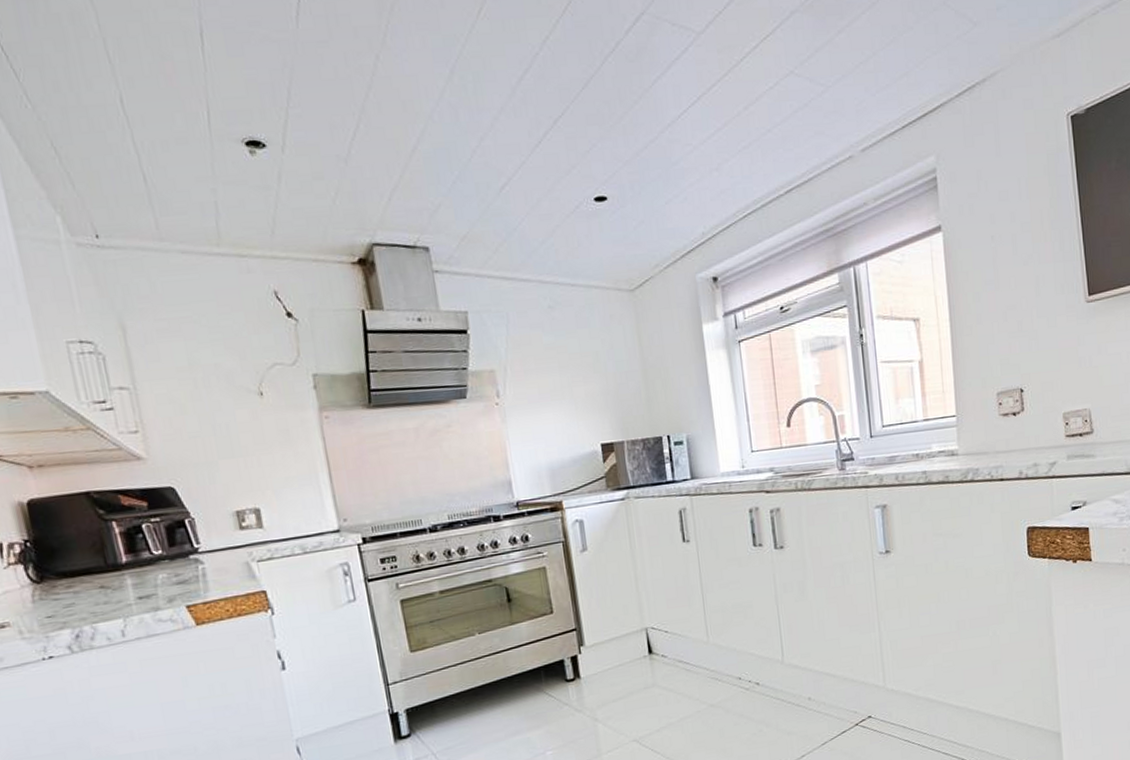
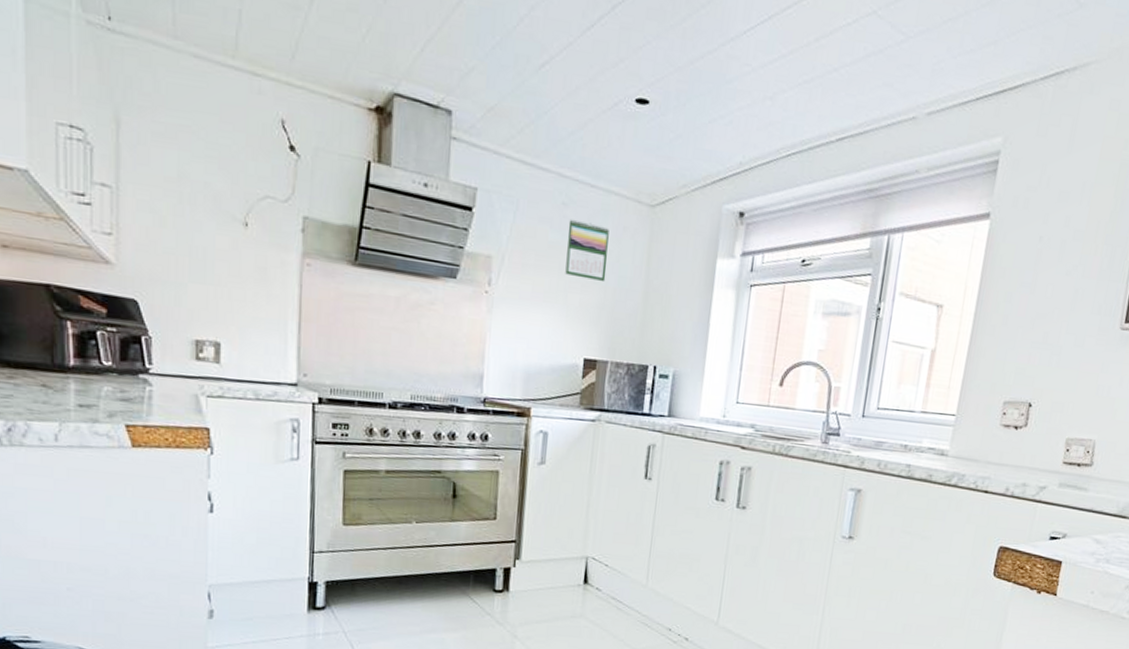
calendar: none [558,319,604,371] -> present [565,219,609,283]

